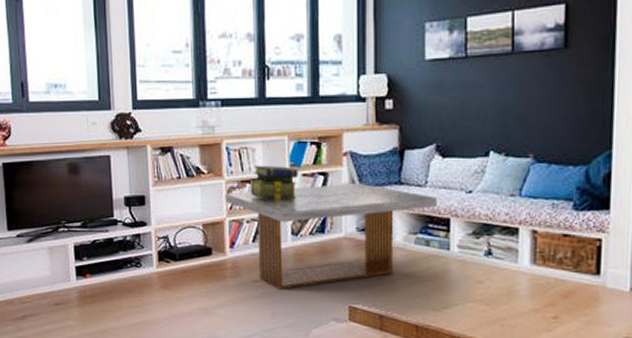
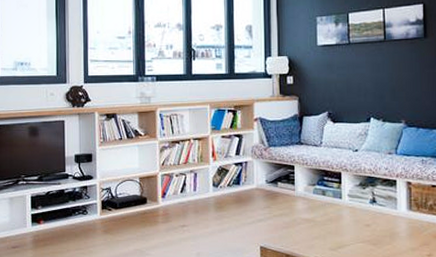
coffee table: present [225,182,437,290] -> none [158,143,330,233]
stack of books: present [250,165,298,200] -> none [179,128,218,157]

